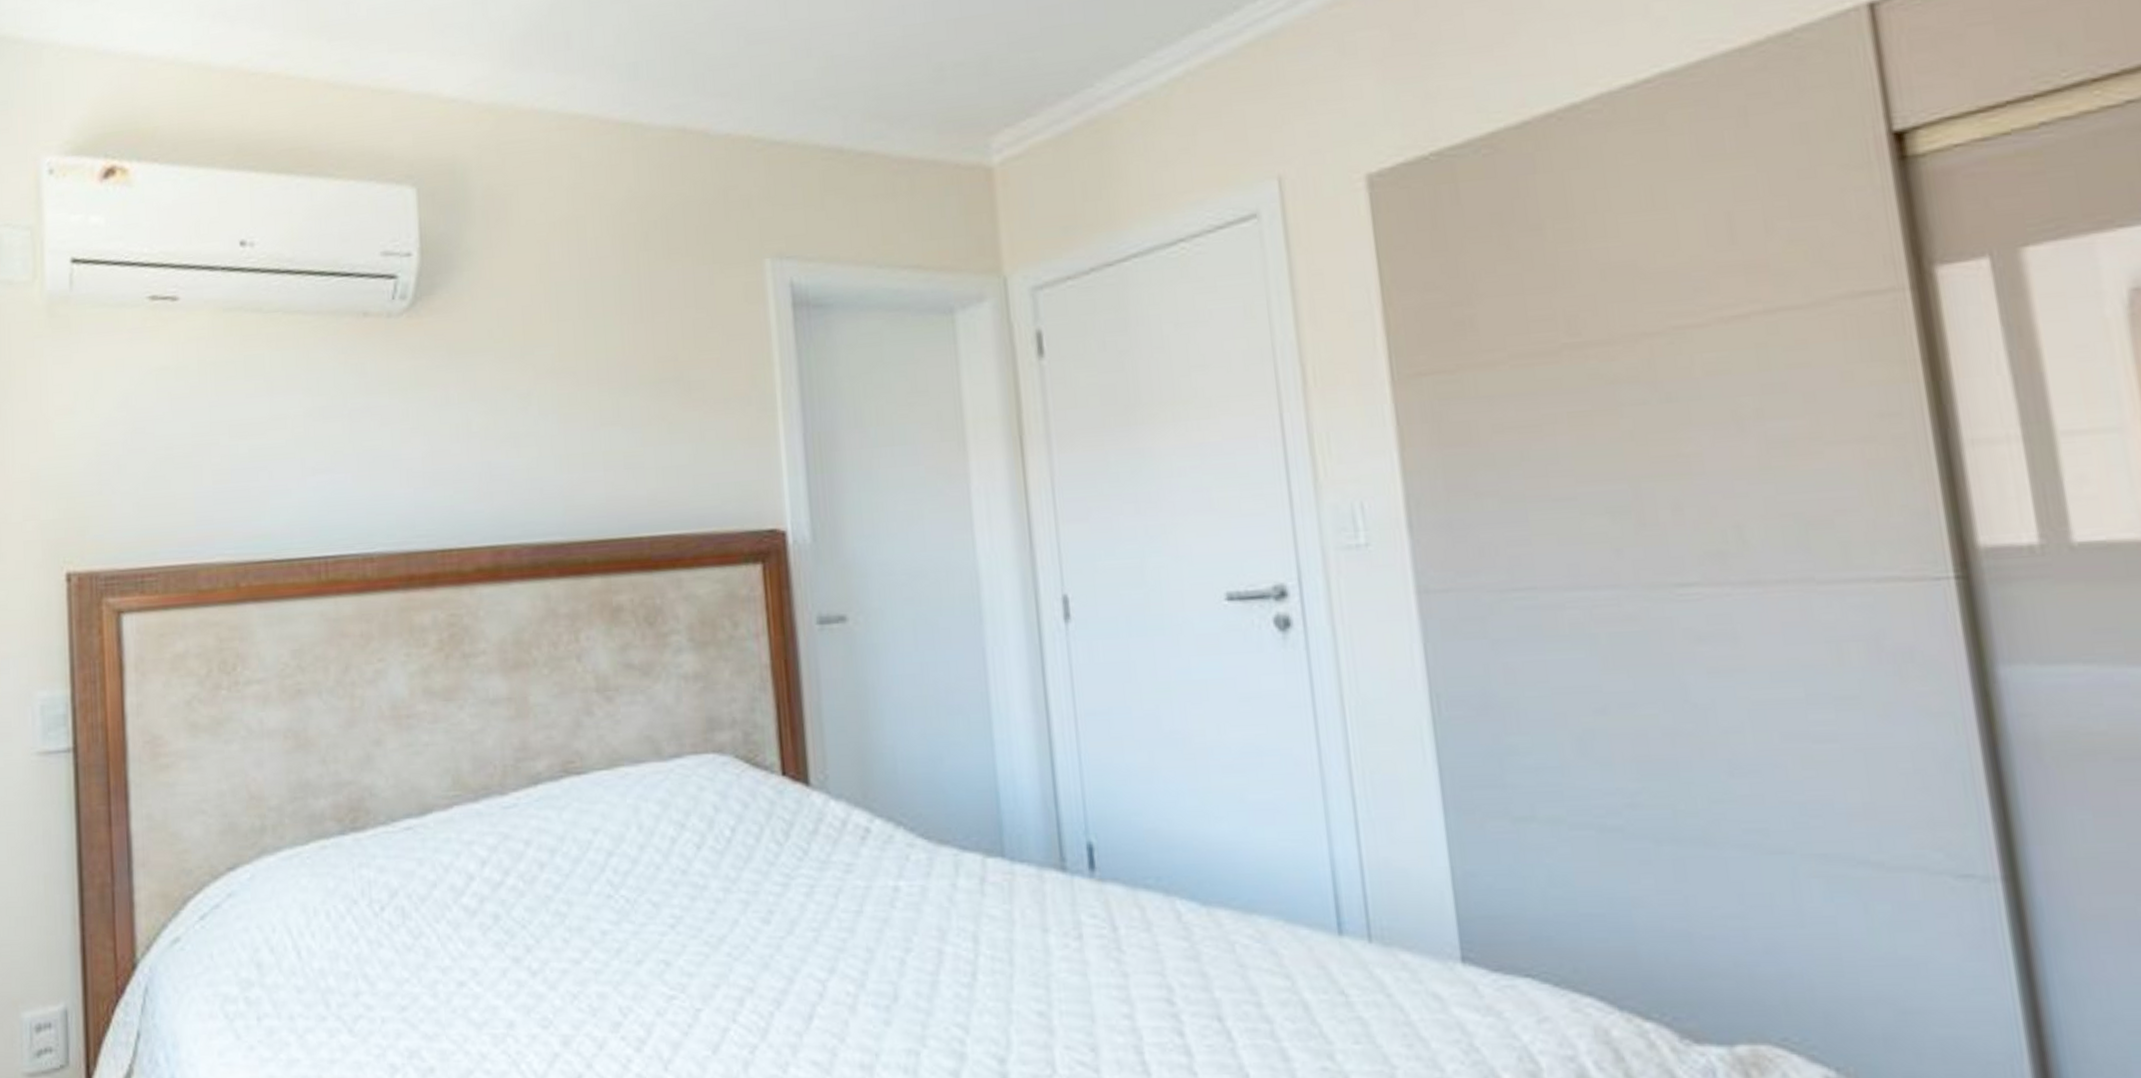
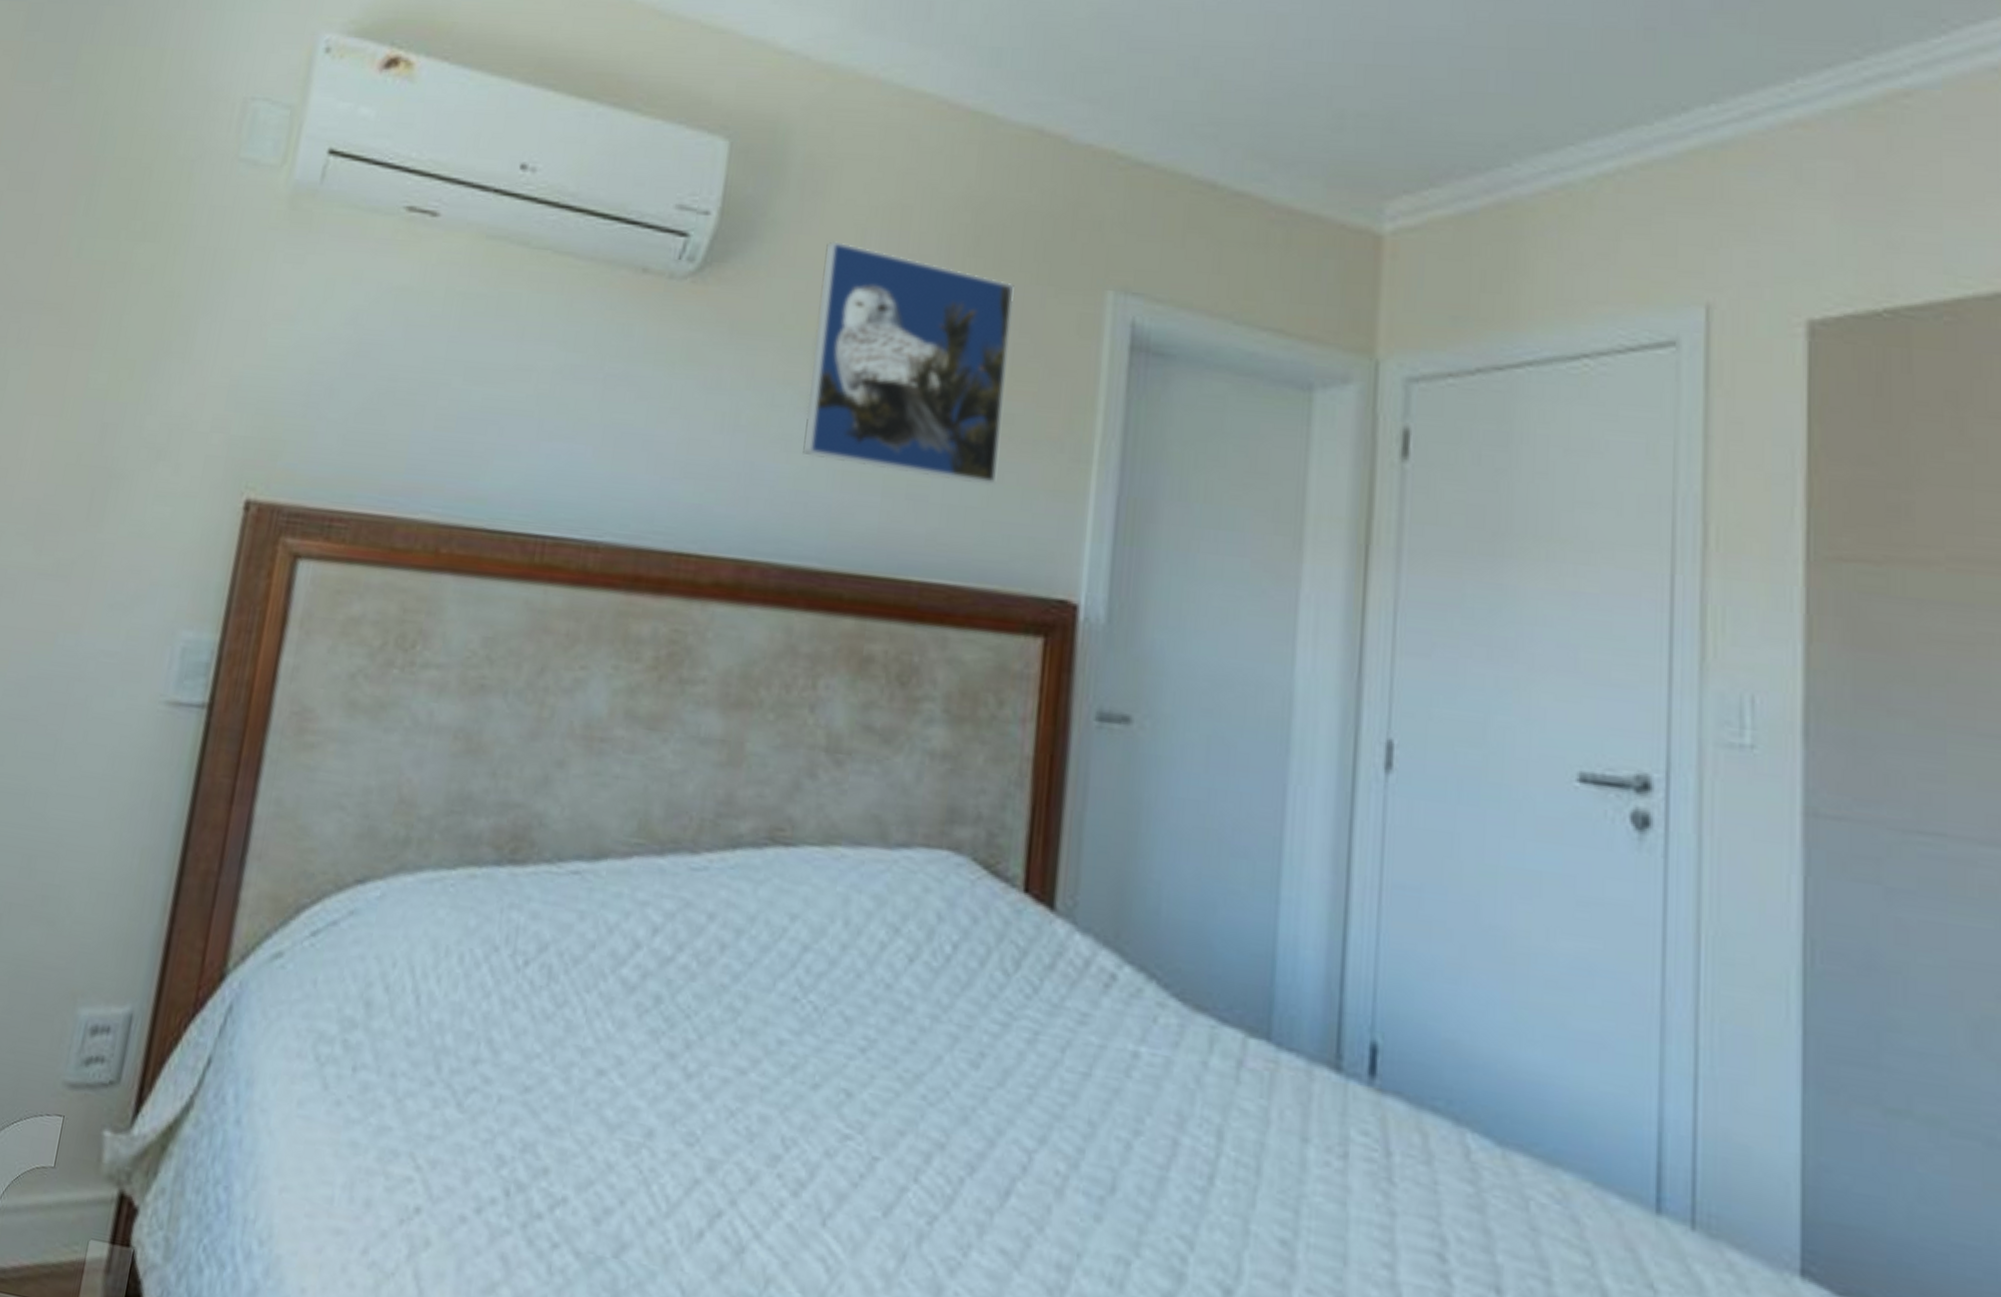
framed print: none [517,258,699,448] -> present [803,241,1015,485]

